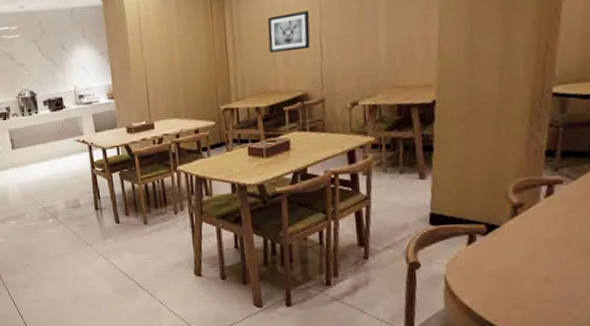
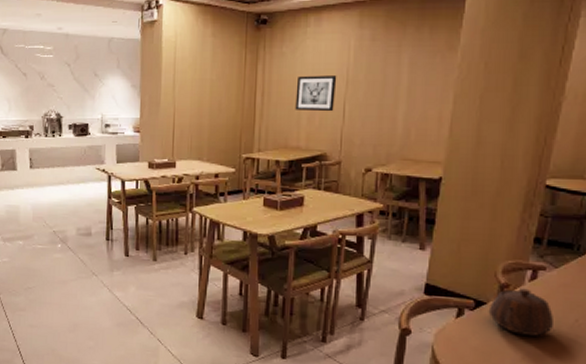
teapot: none [502,205,577,255] -> present [488,288,553,336]

